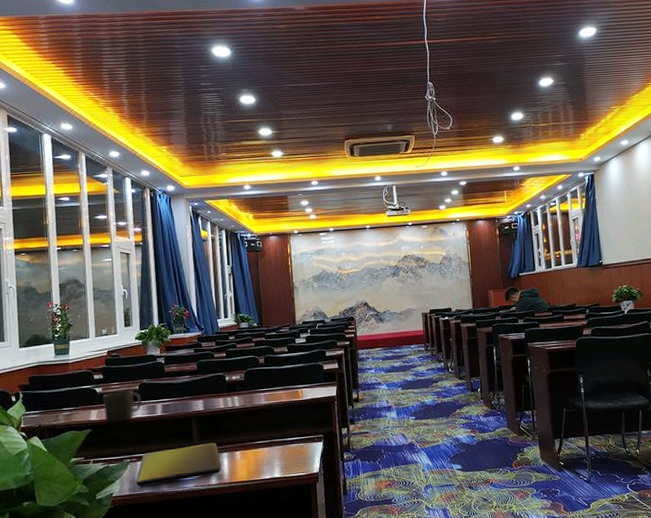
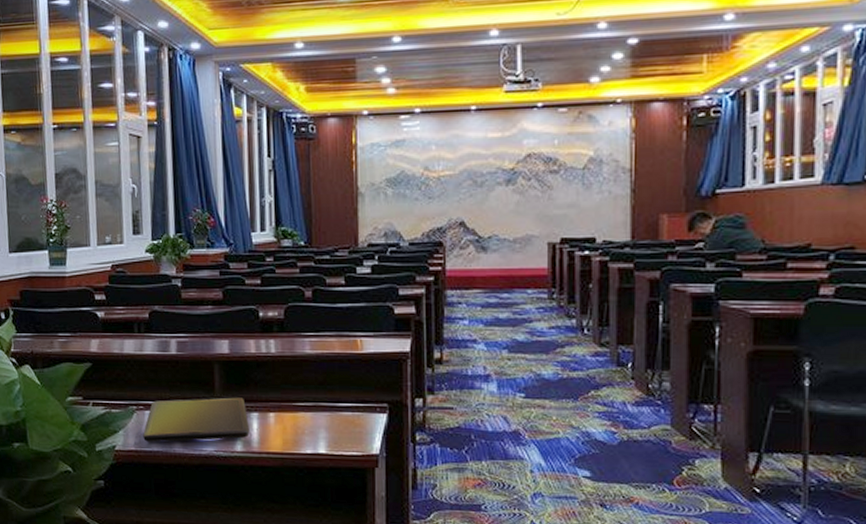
mug: present [102,390,142,424] -> none [104,318,152,358]

